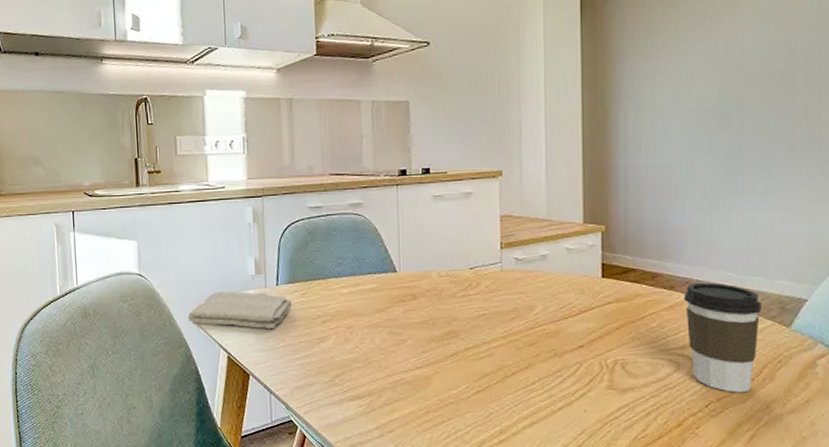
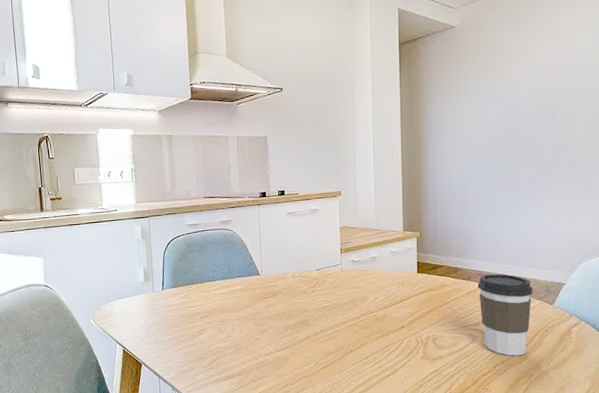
washcloth: present [188,291,293,330] -> none [89,296,176,326]

